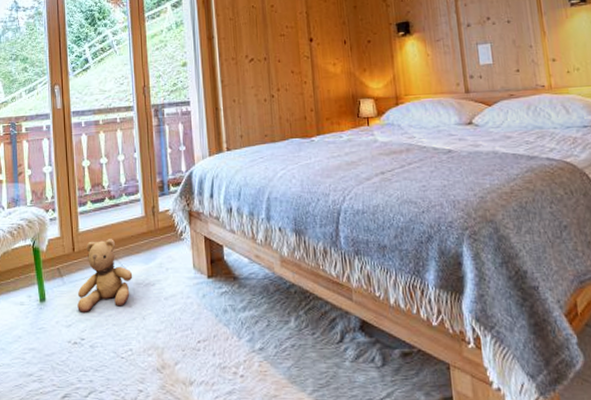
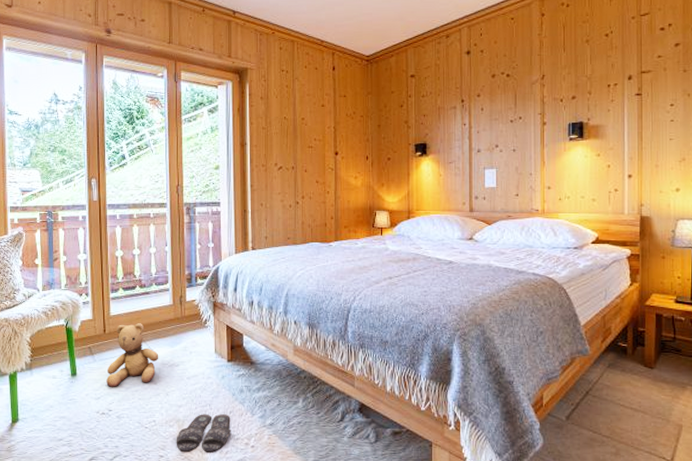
slippers: none [155,339,217,386] -> present [176,414,232,453]

